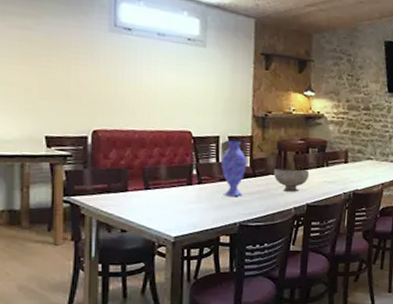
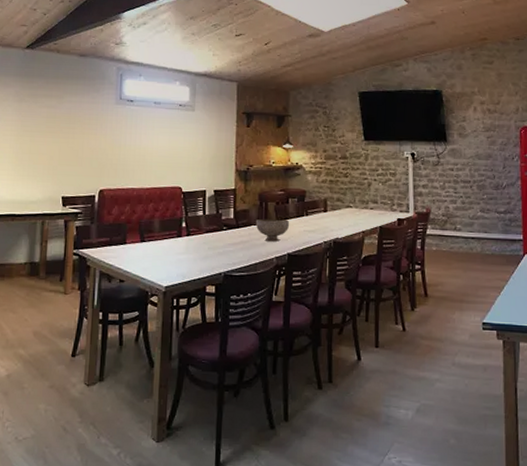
vase: present [221,140,247,196] -> none [207,194,231,247]

